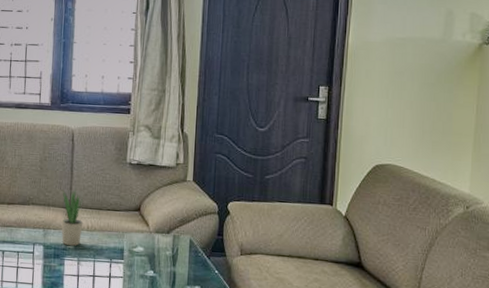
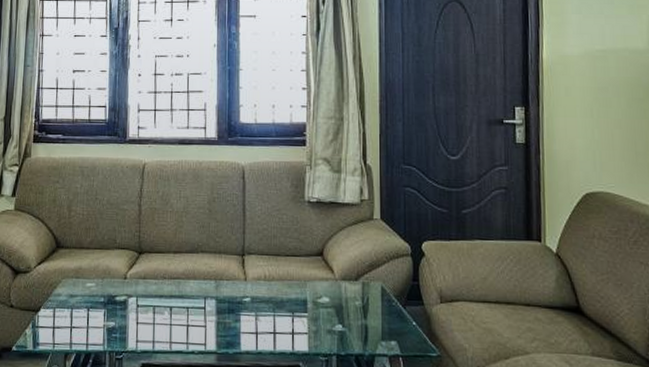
potted plant: present [61,187,83,246] -> none [234,231,260,298]

